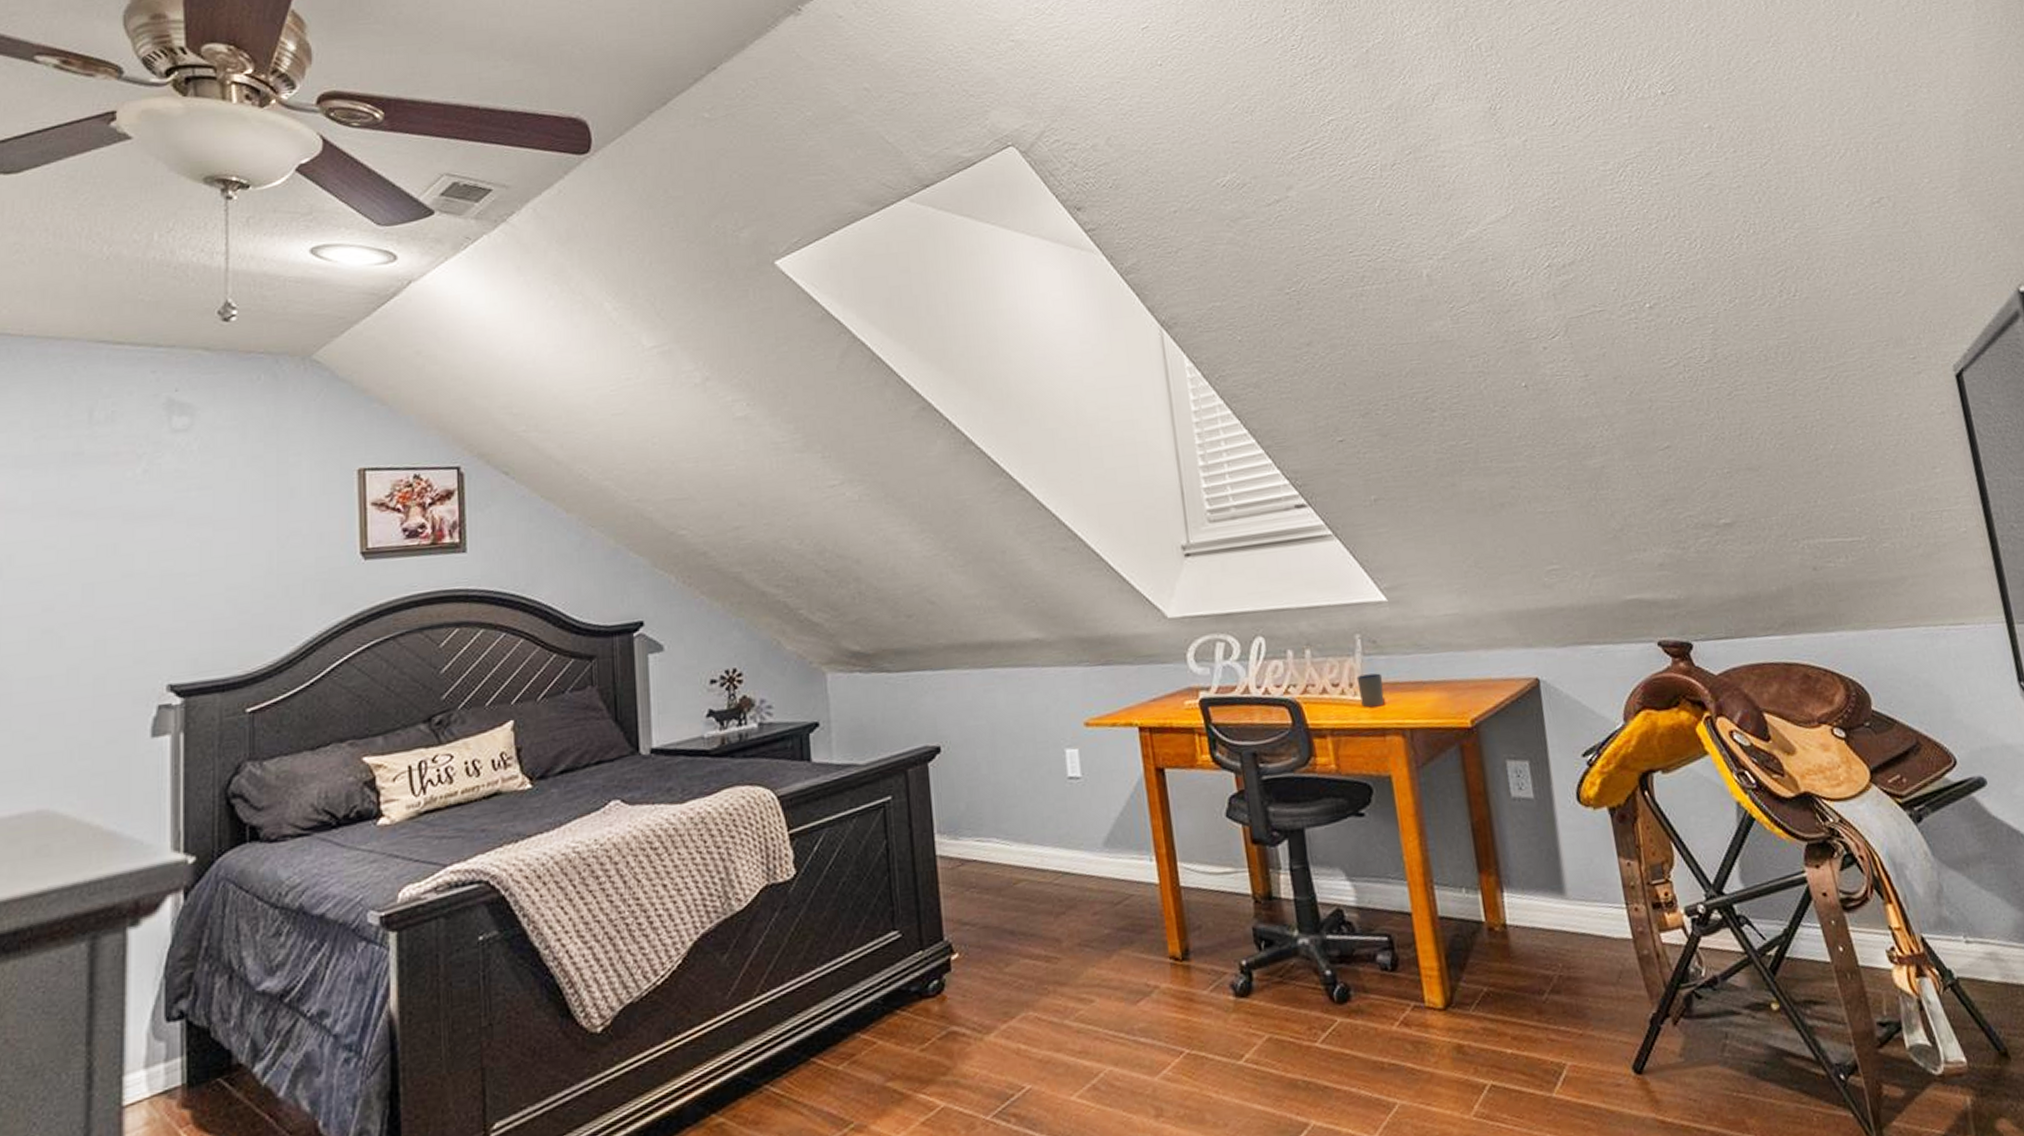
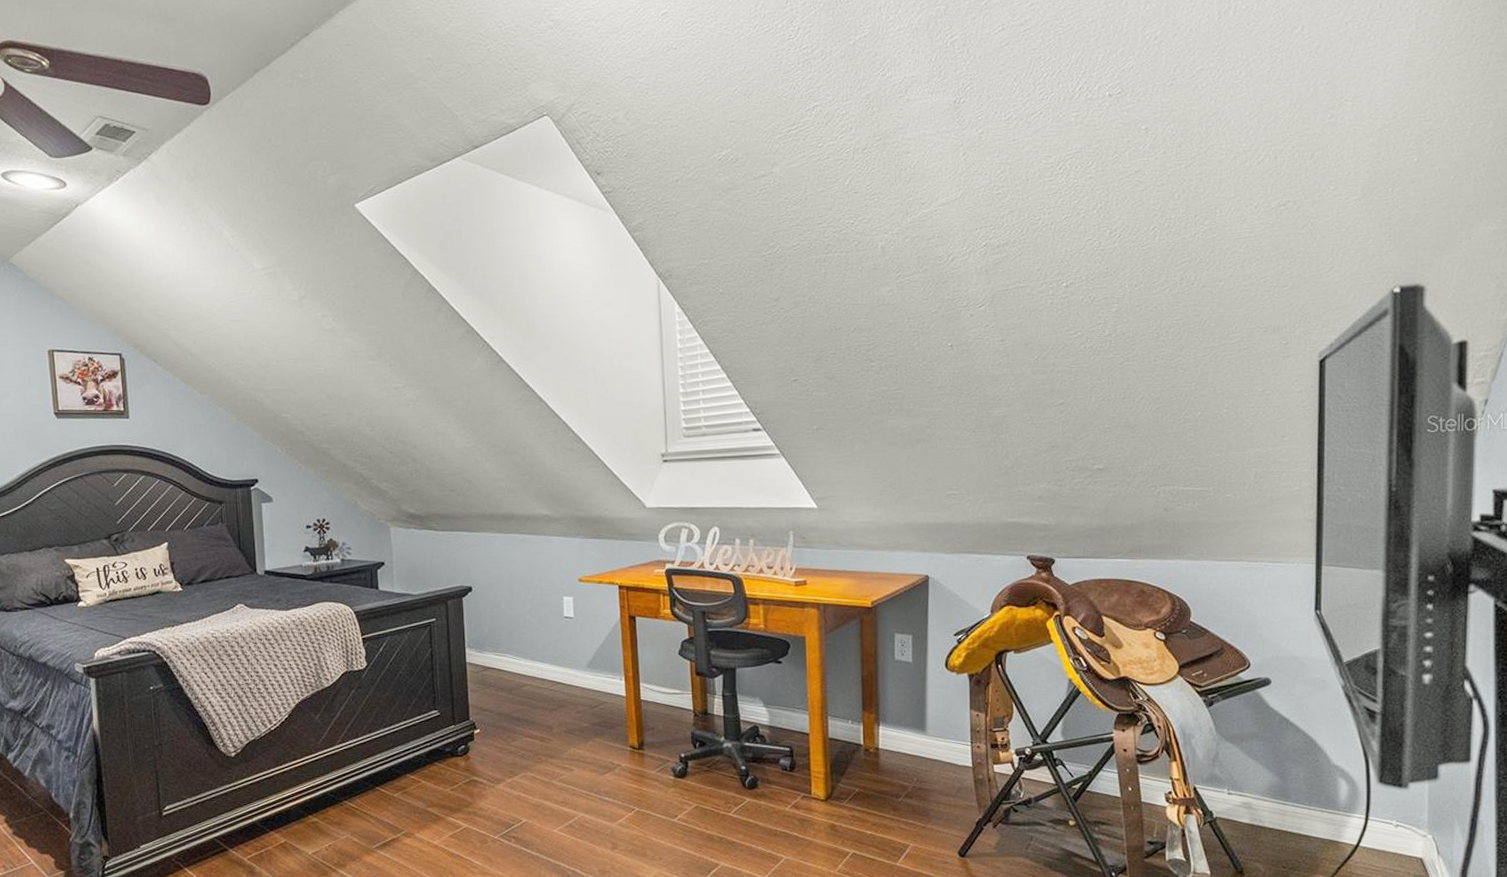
mug: present [1356,673,1385,708] -> none [787,561,807,586]

